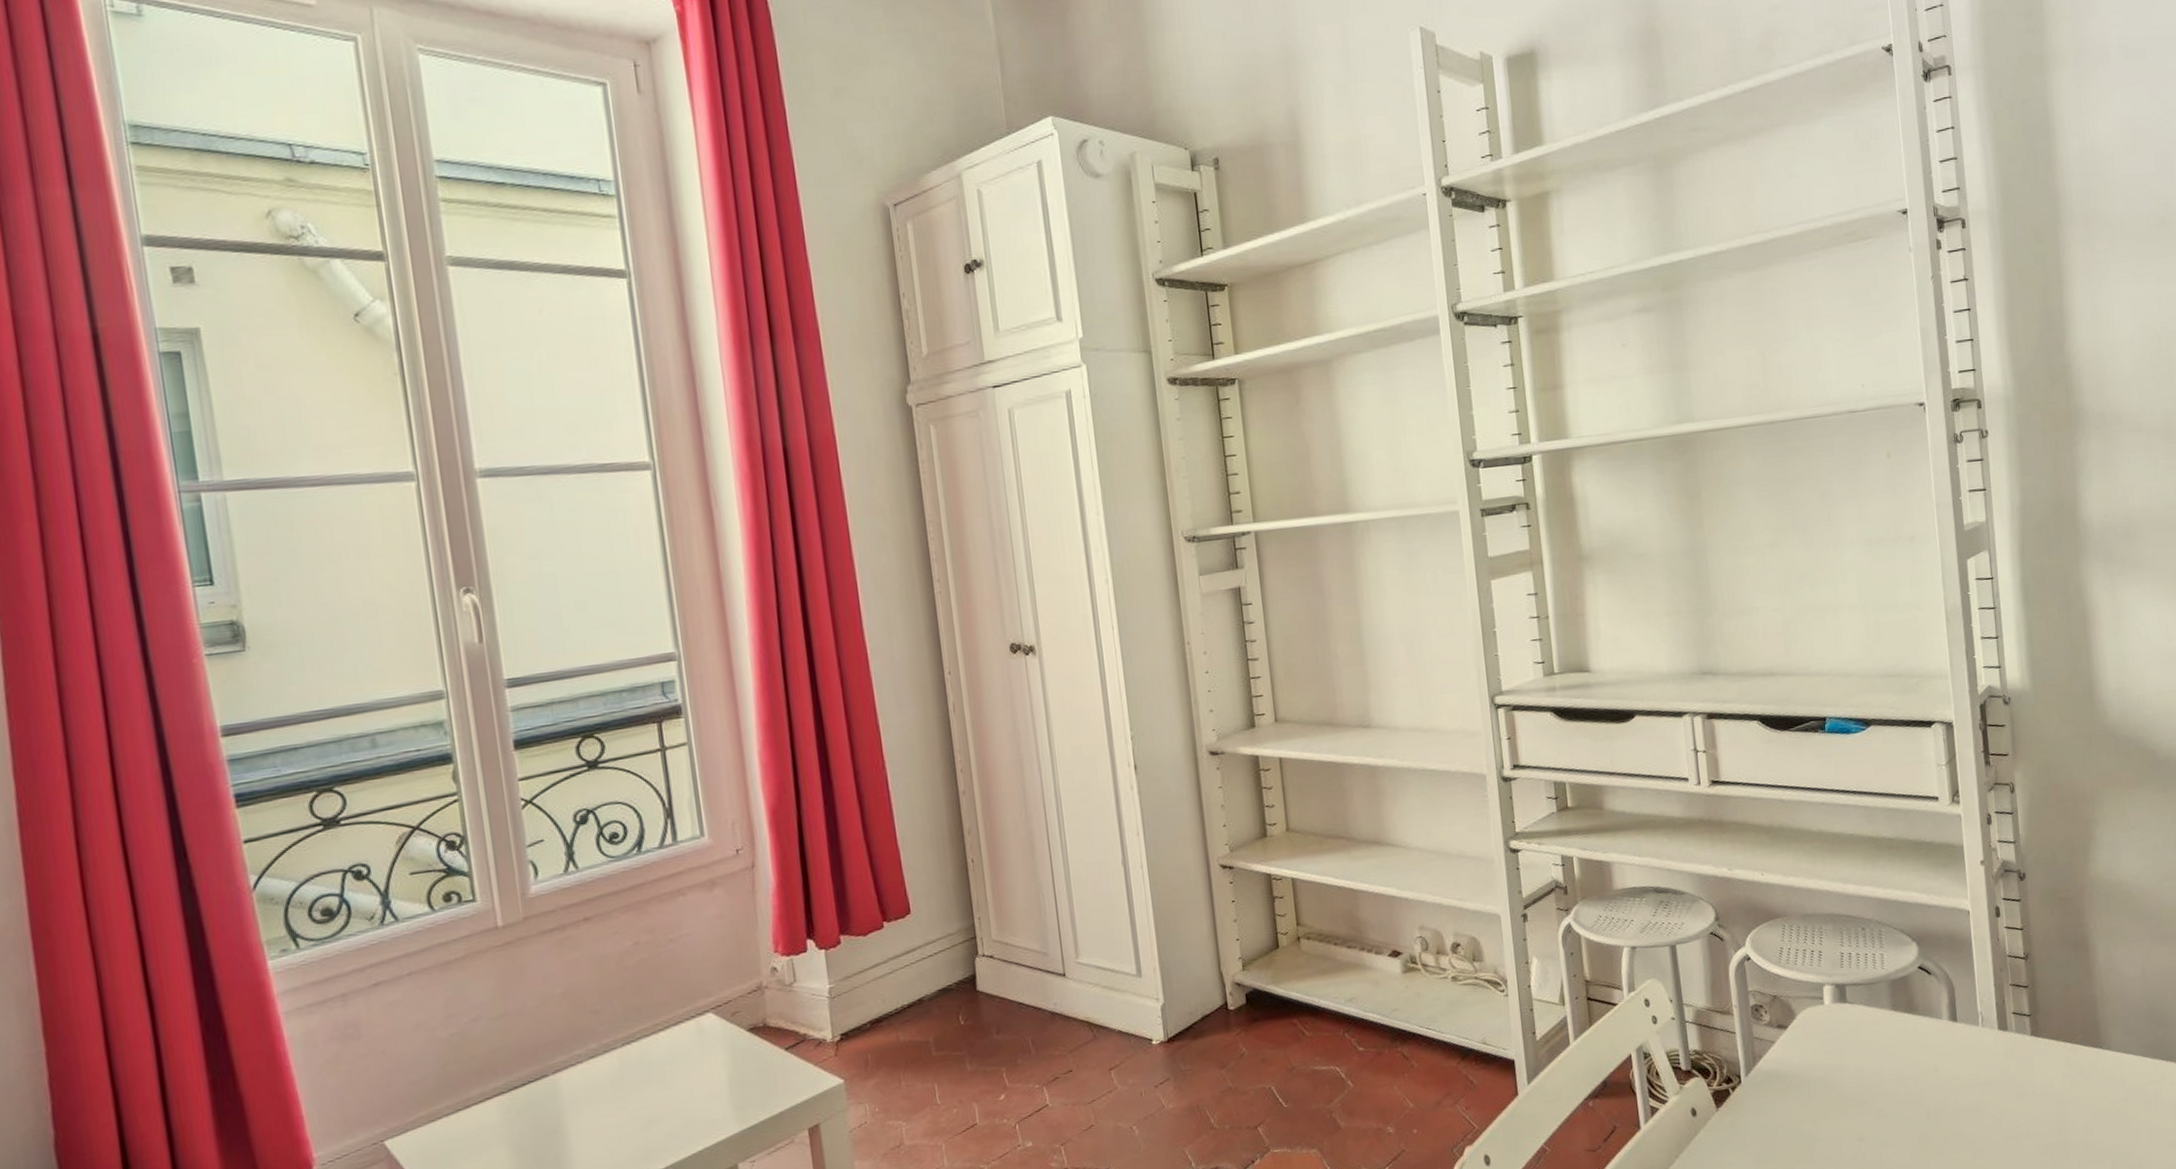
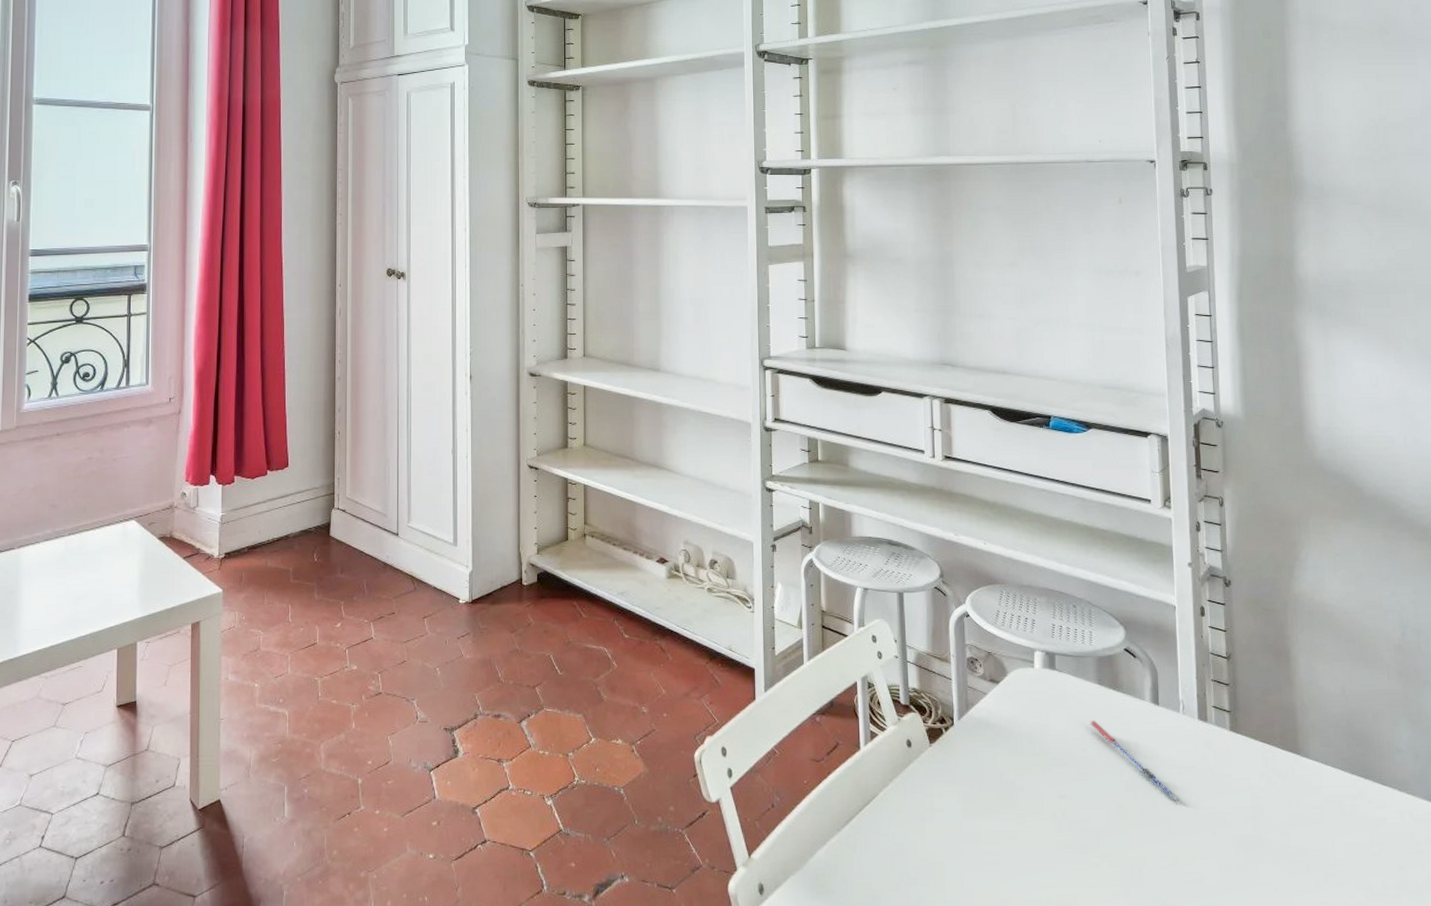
pen: none [1886,1049,1984,1122] -> present [1090,719,1180,802]

